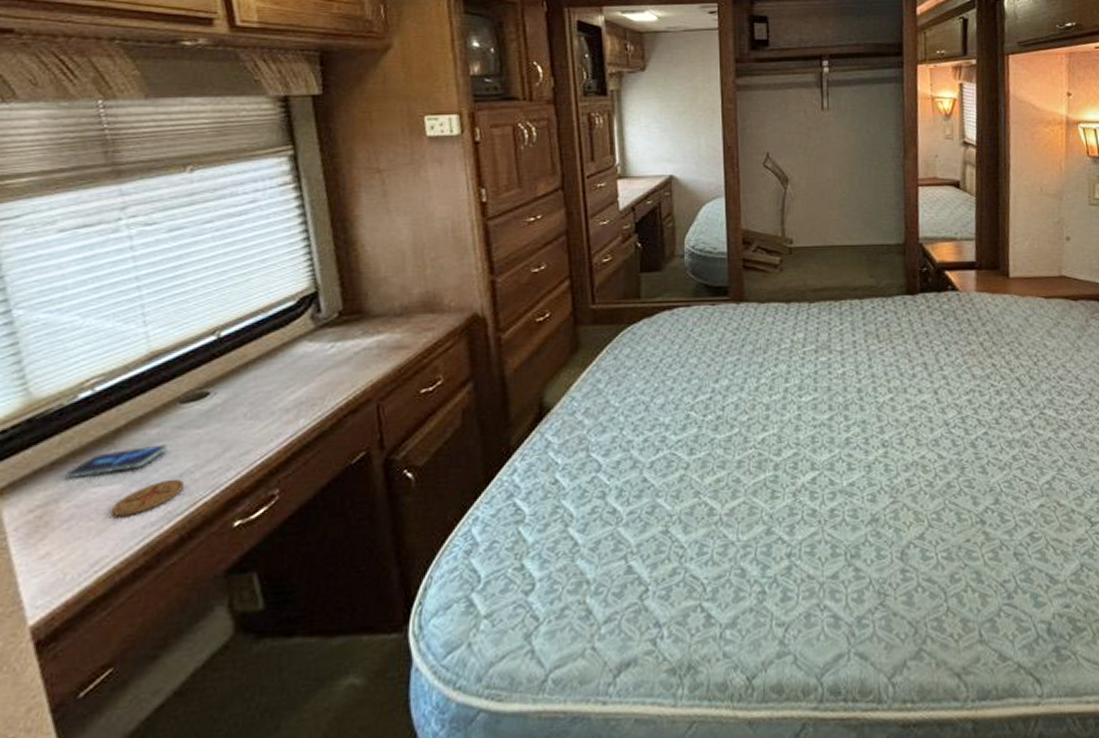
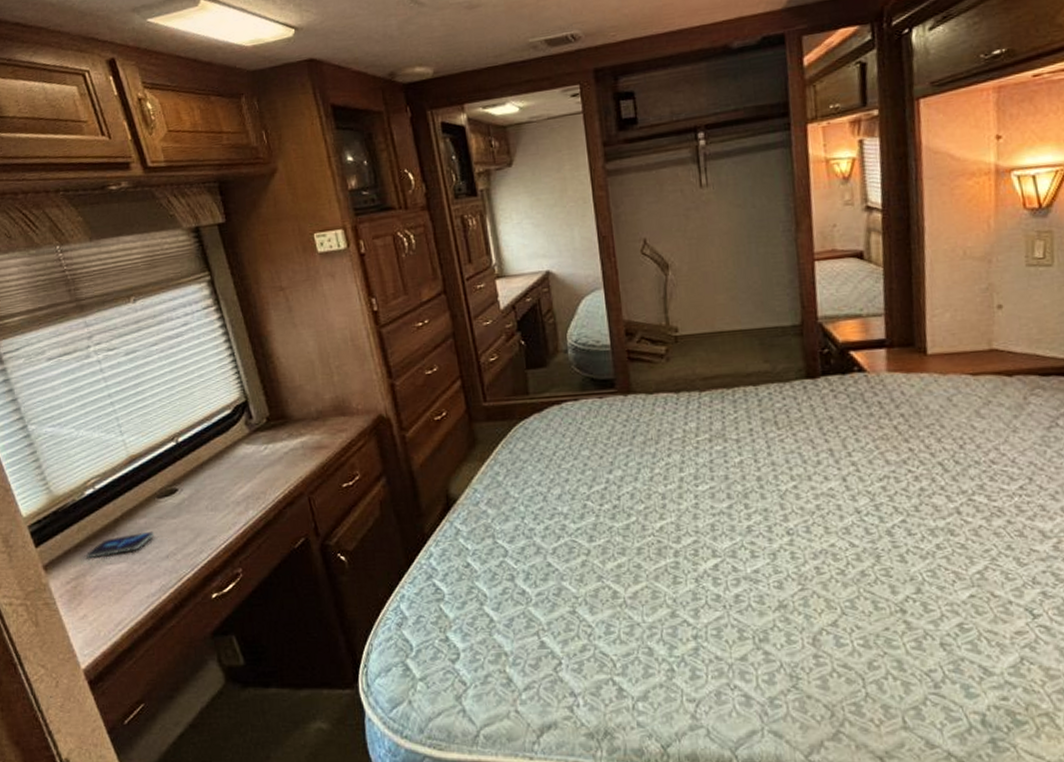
coaster: present [112,478,185,517] -> none [123,559,172,588]

